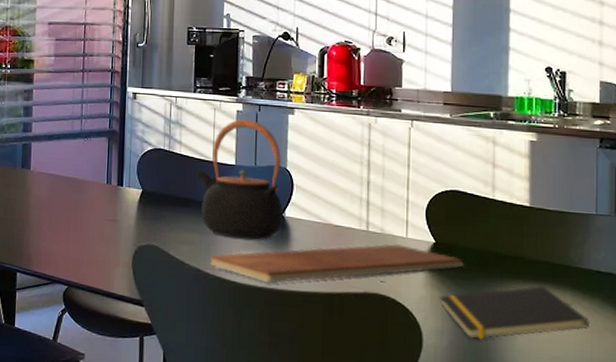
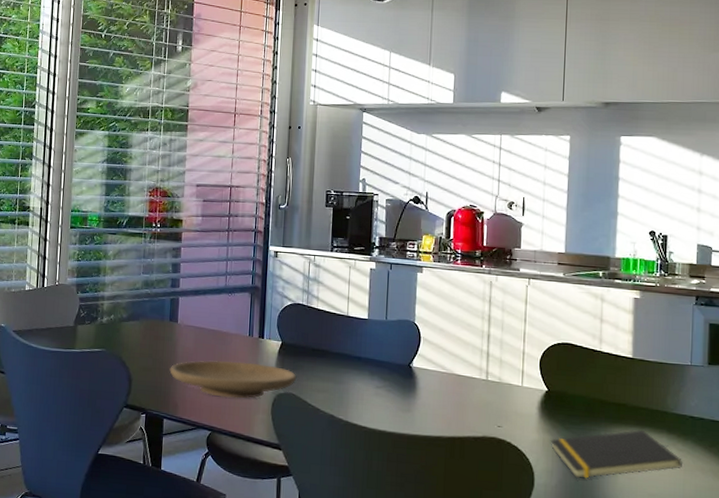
plate: none [22,209,159,251] -> present [169,360,297,399]
teapot: present [195,119,283,240] -> none [331,276,411,388]
chopping board: present [210,244,464,284] -> none [343,392,572,429]

